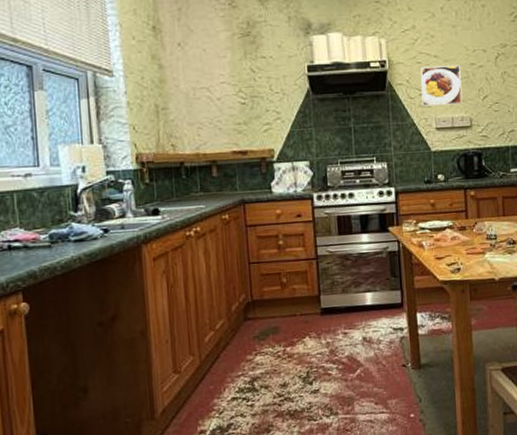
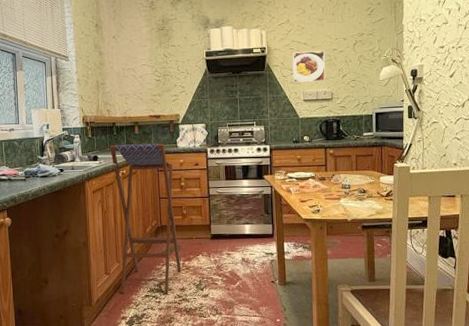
stool: none [177,188,282,398] -> present [110,143,182,294]

